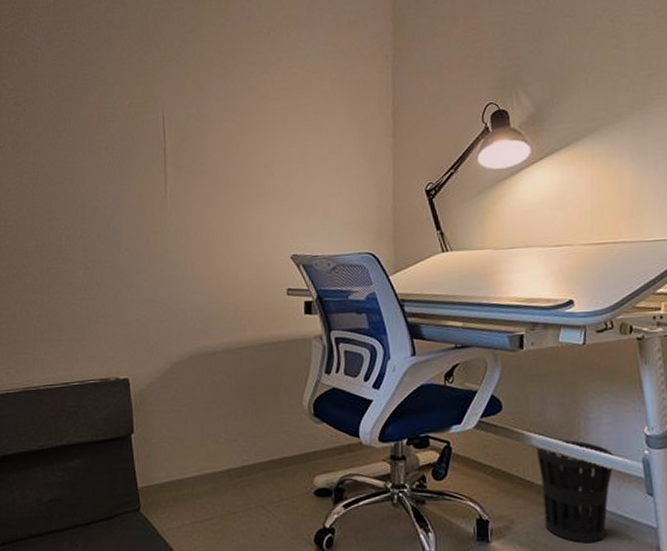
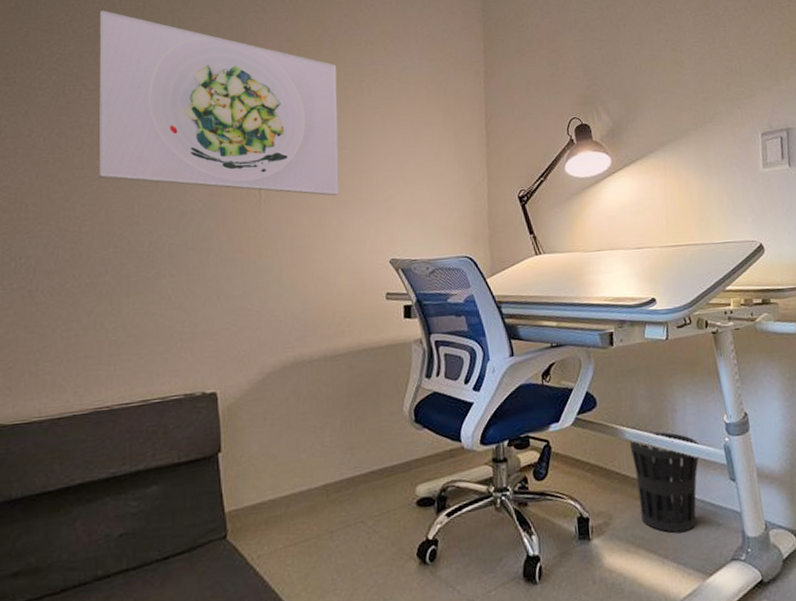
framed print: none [14,9,242,191] -> present [98,10,340,196]

